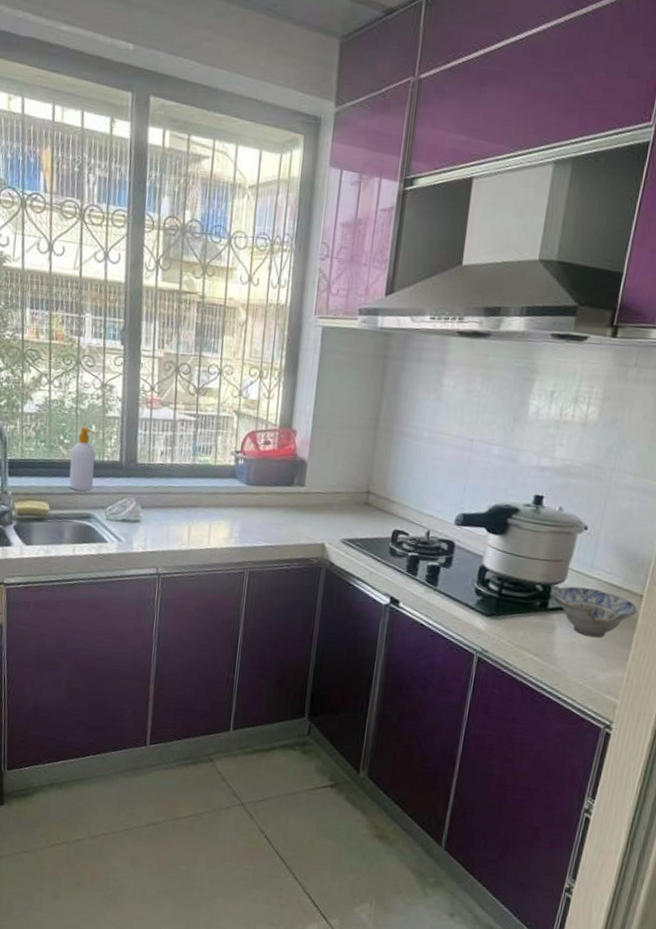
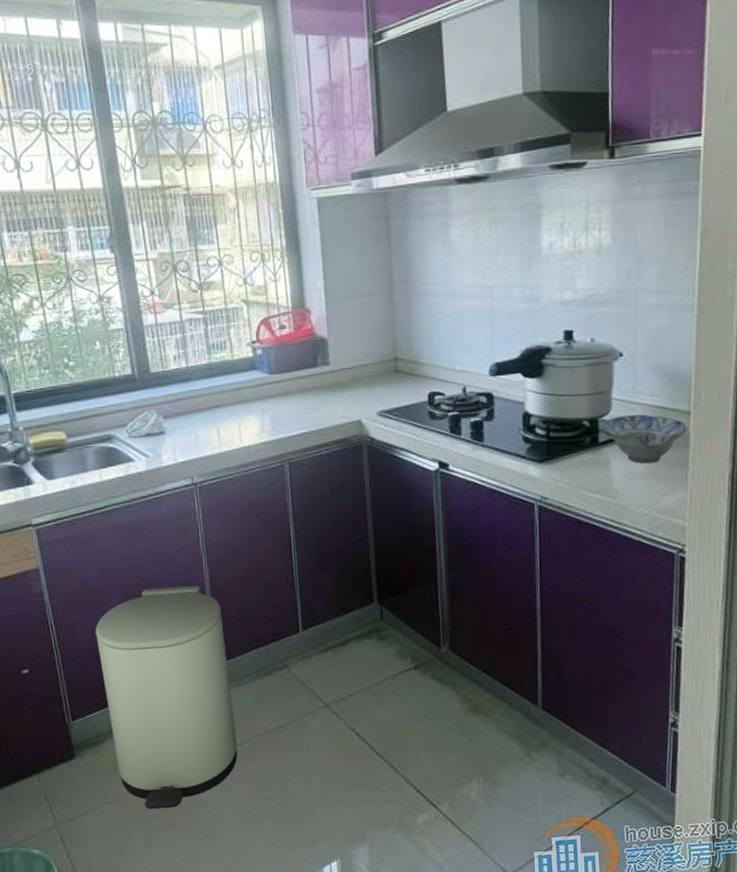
pedal bin: none [40,663,162,869] -> present [95,585,238,810]
soap bottle: present [69,427,95,492] -> none [78,345,109,414]

